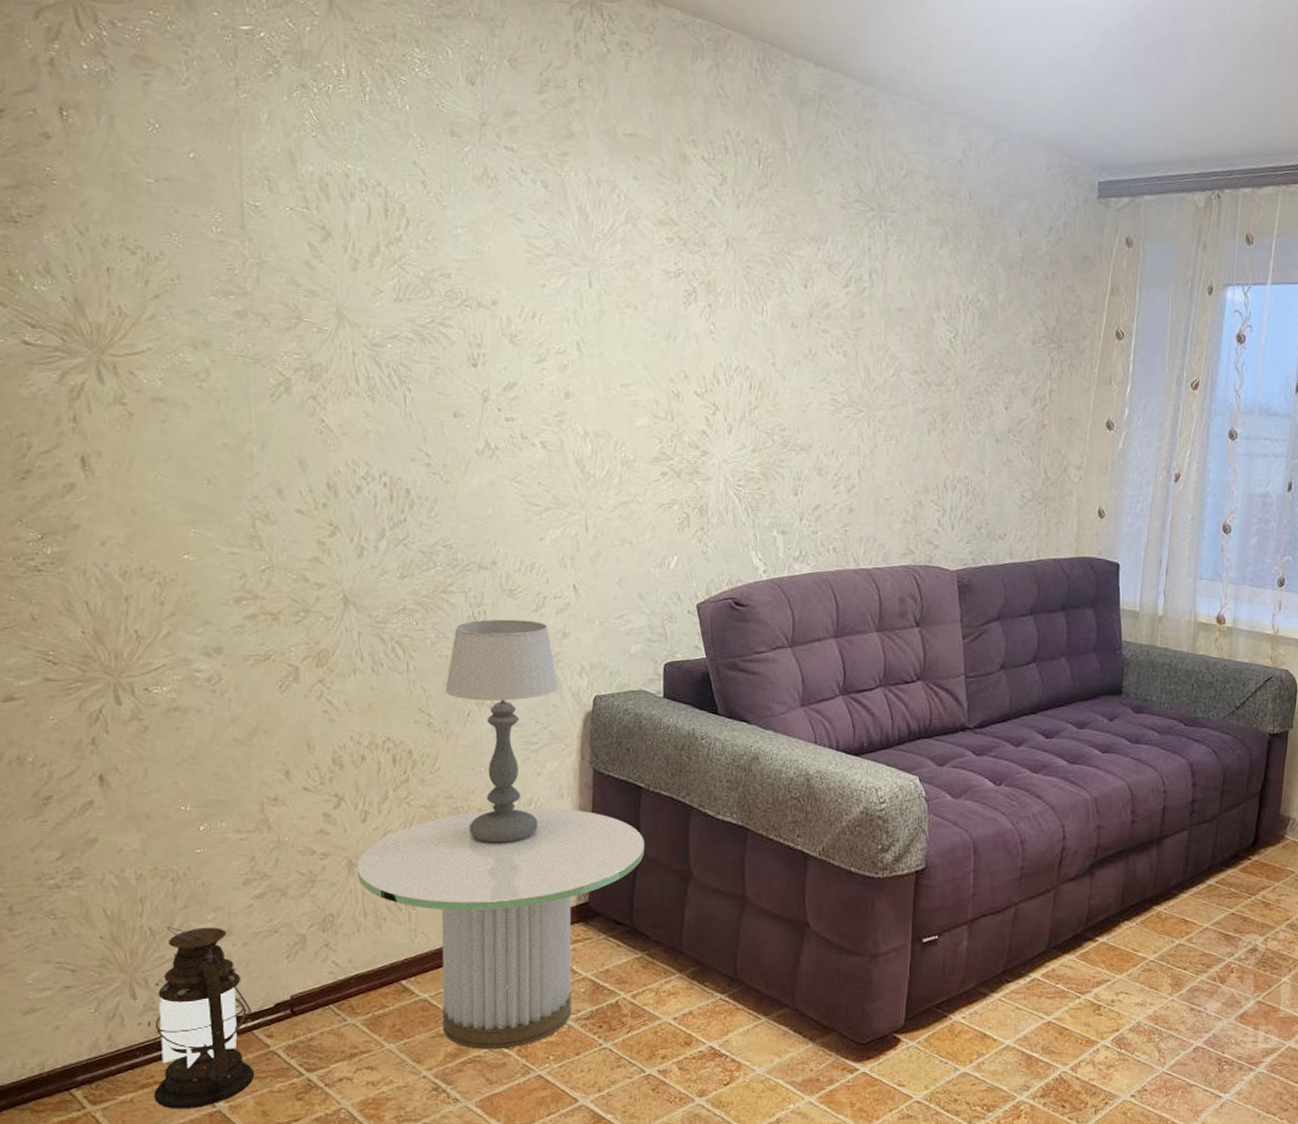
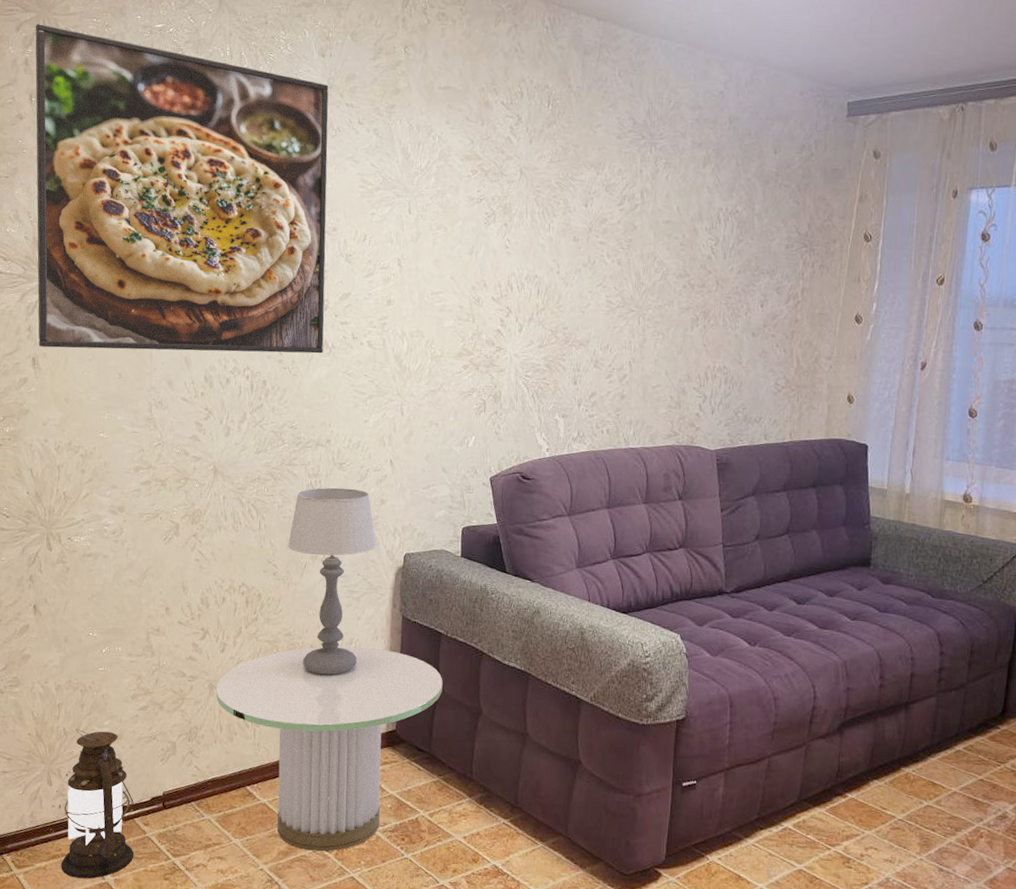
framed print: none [62,10,485,456] -> present [35,23,329,354]

